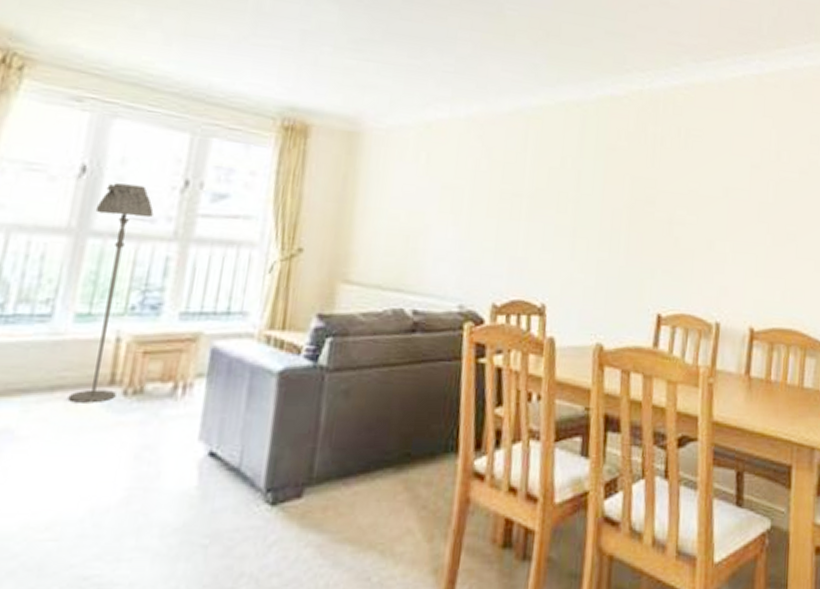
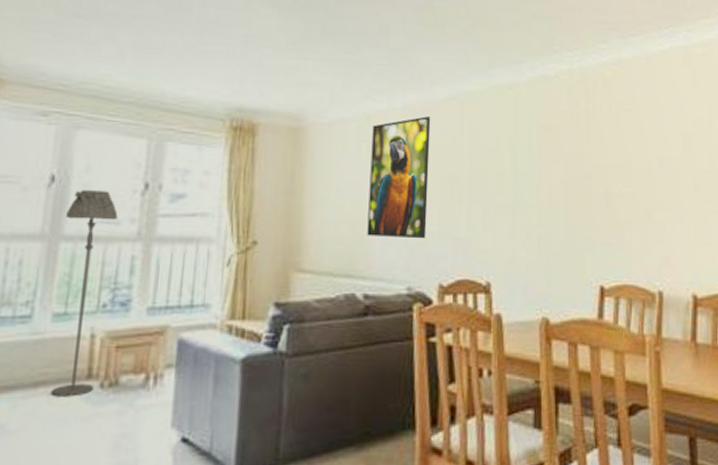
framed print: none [420,129,495,256] -> present [367,116,431,239]

